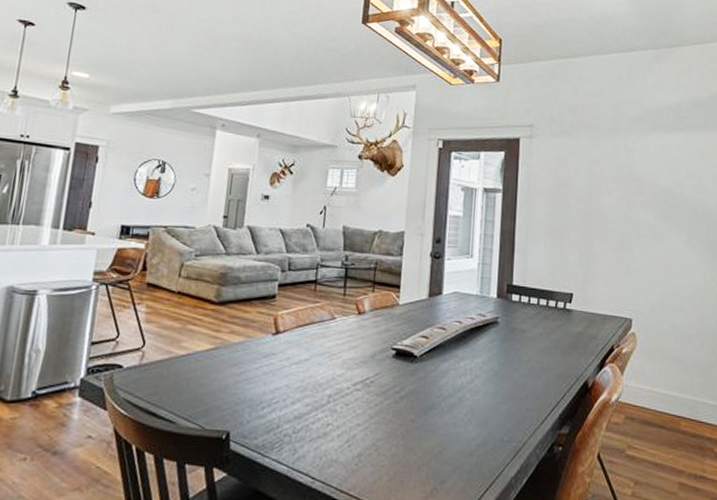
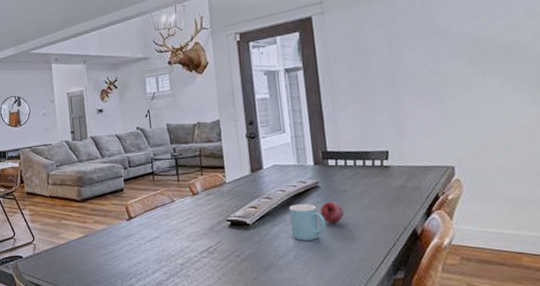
mug: none [460,339,499,382] -> present [288,203,326,241]
fruit: none [494,341,519,366] -> present [319,201,344,224]

